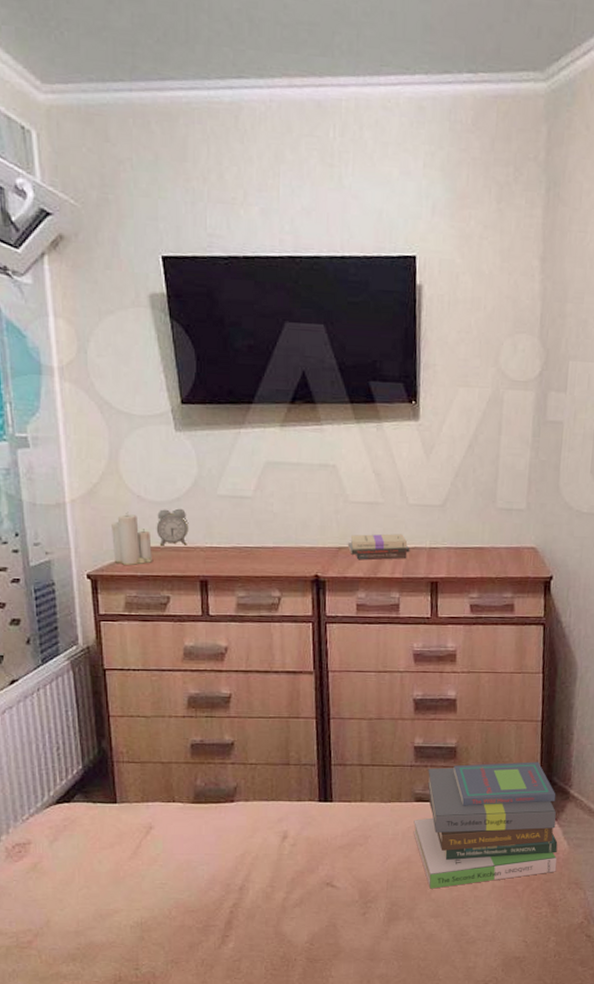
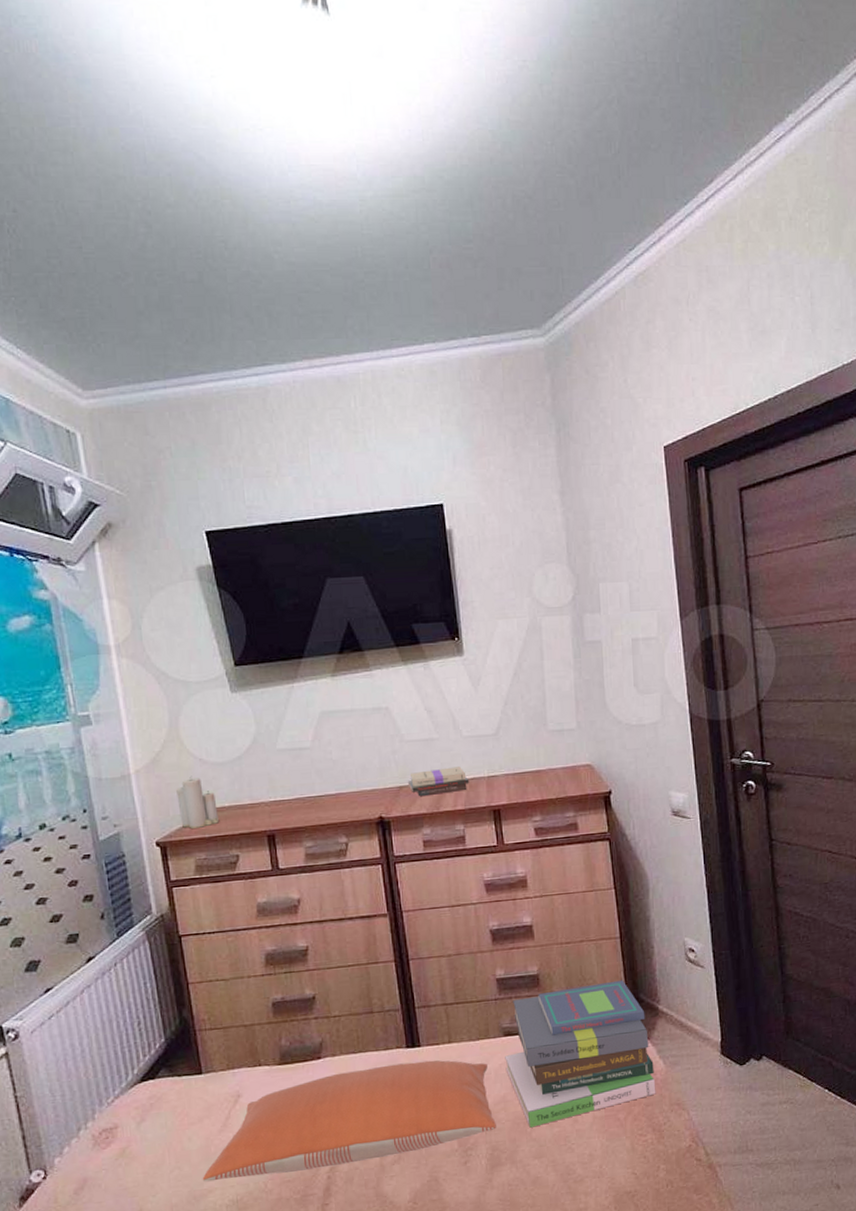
pillow: none [109,815,398,903] -> present [202,1060,496,1182]
alarm clock: present [156,508,189,547] -> none [220,766,252,807]

